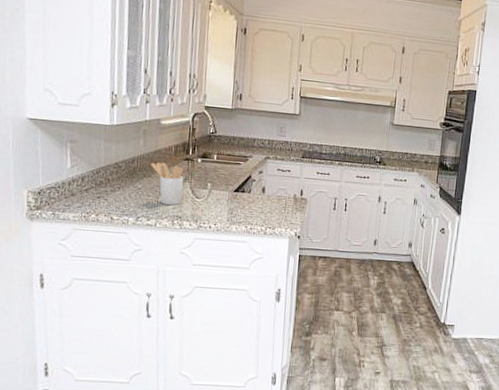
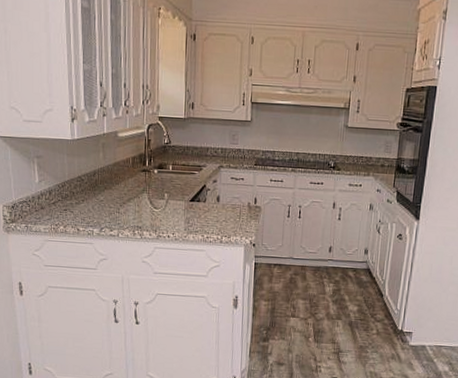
utensil holder: present [151,162,184,206] -> none [111,174,142,216]

